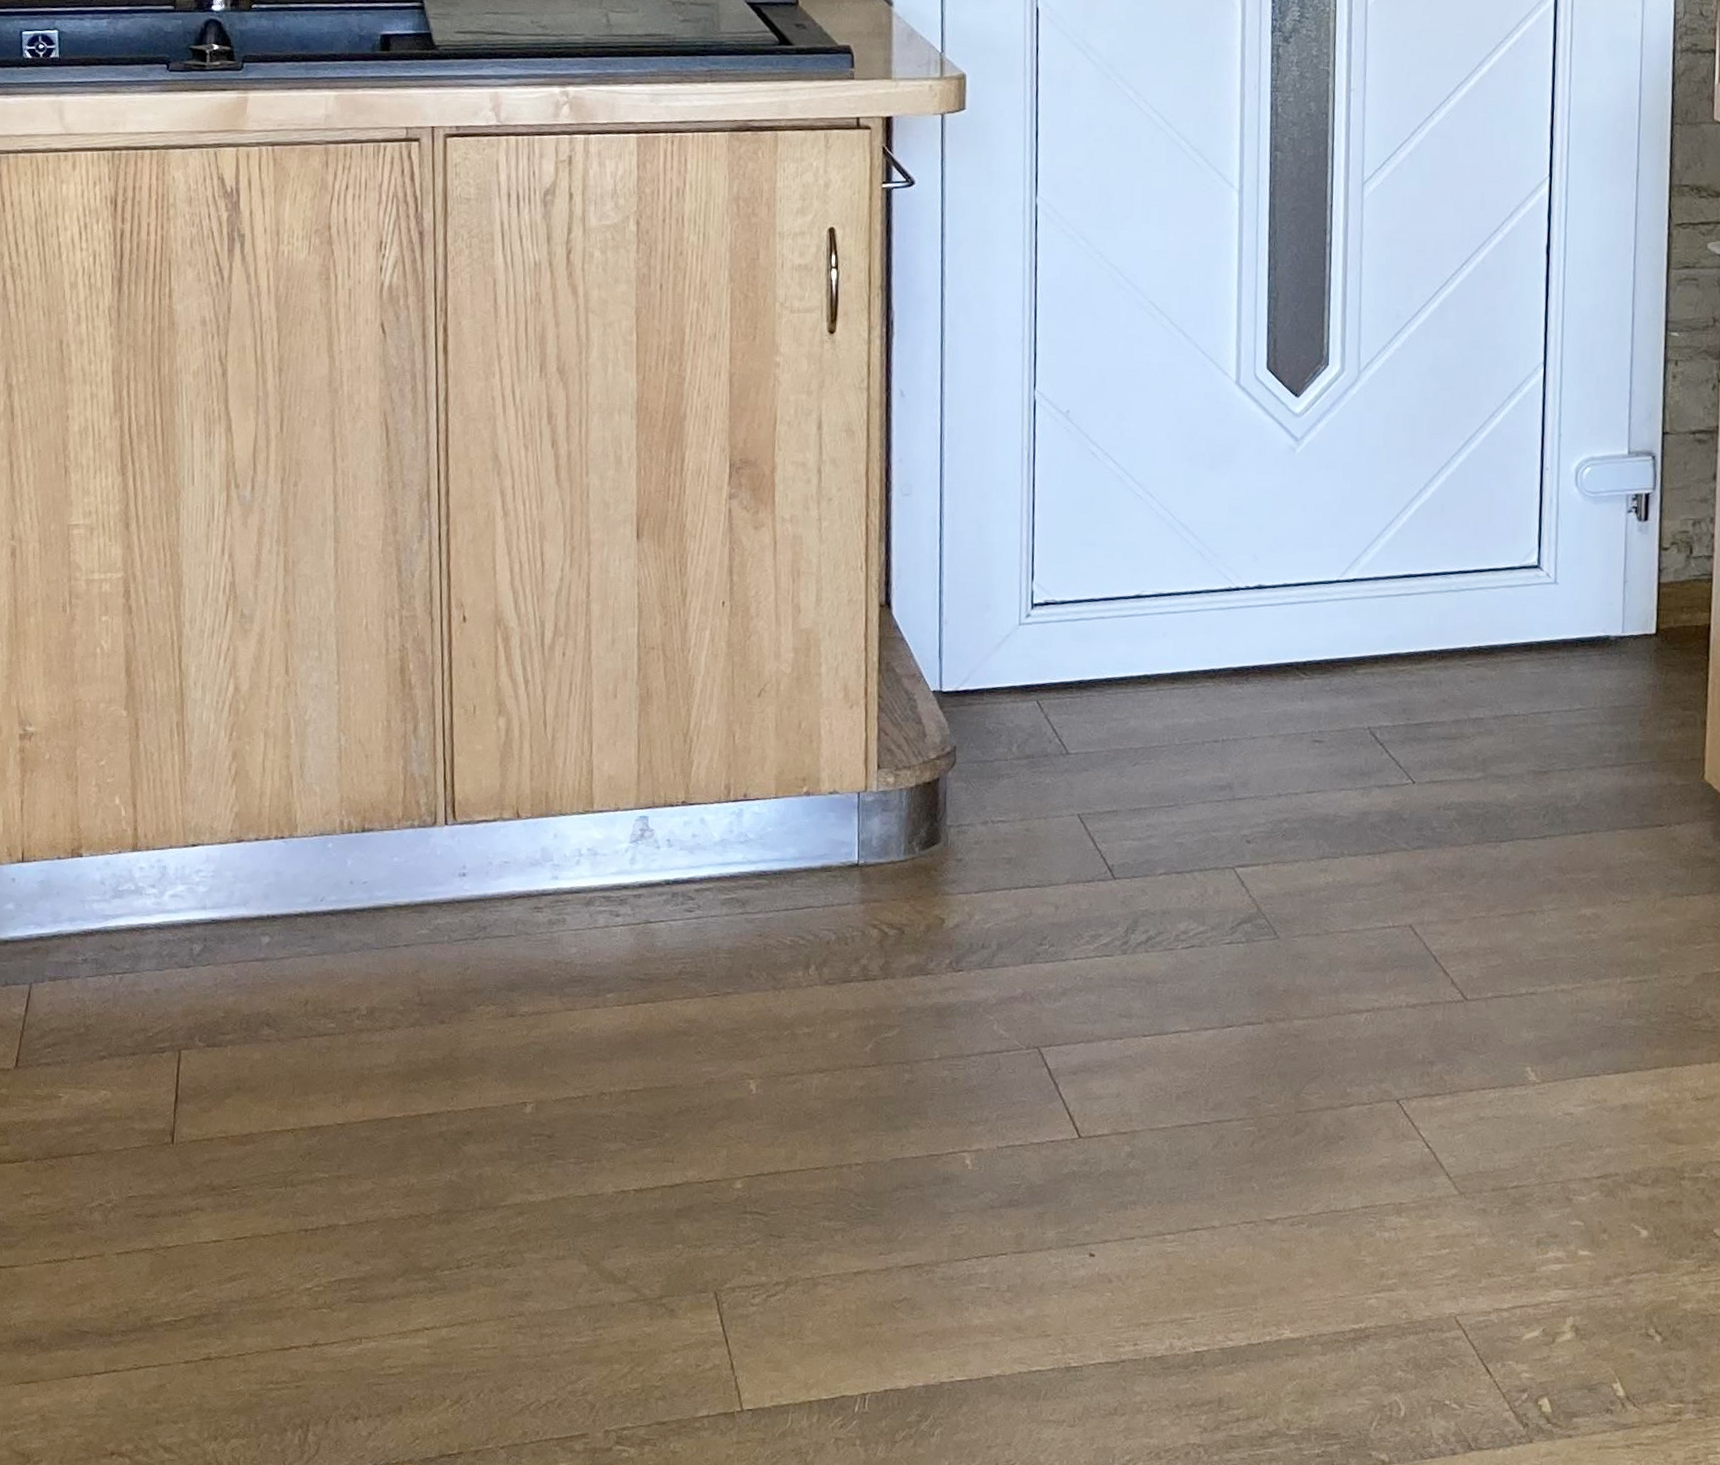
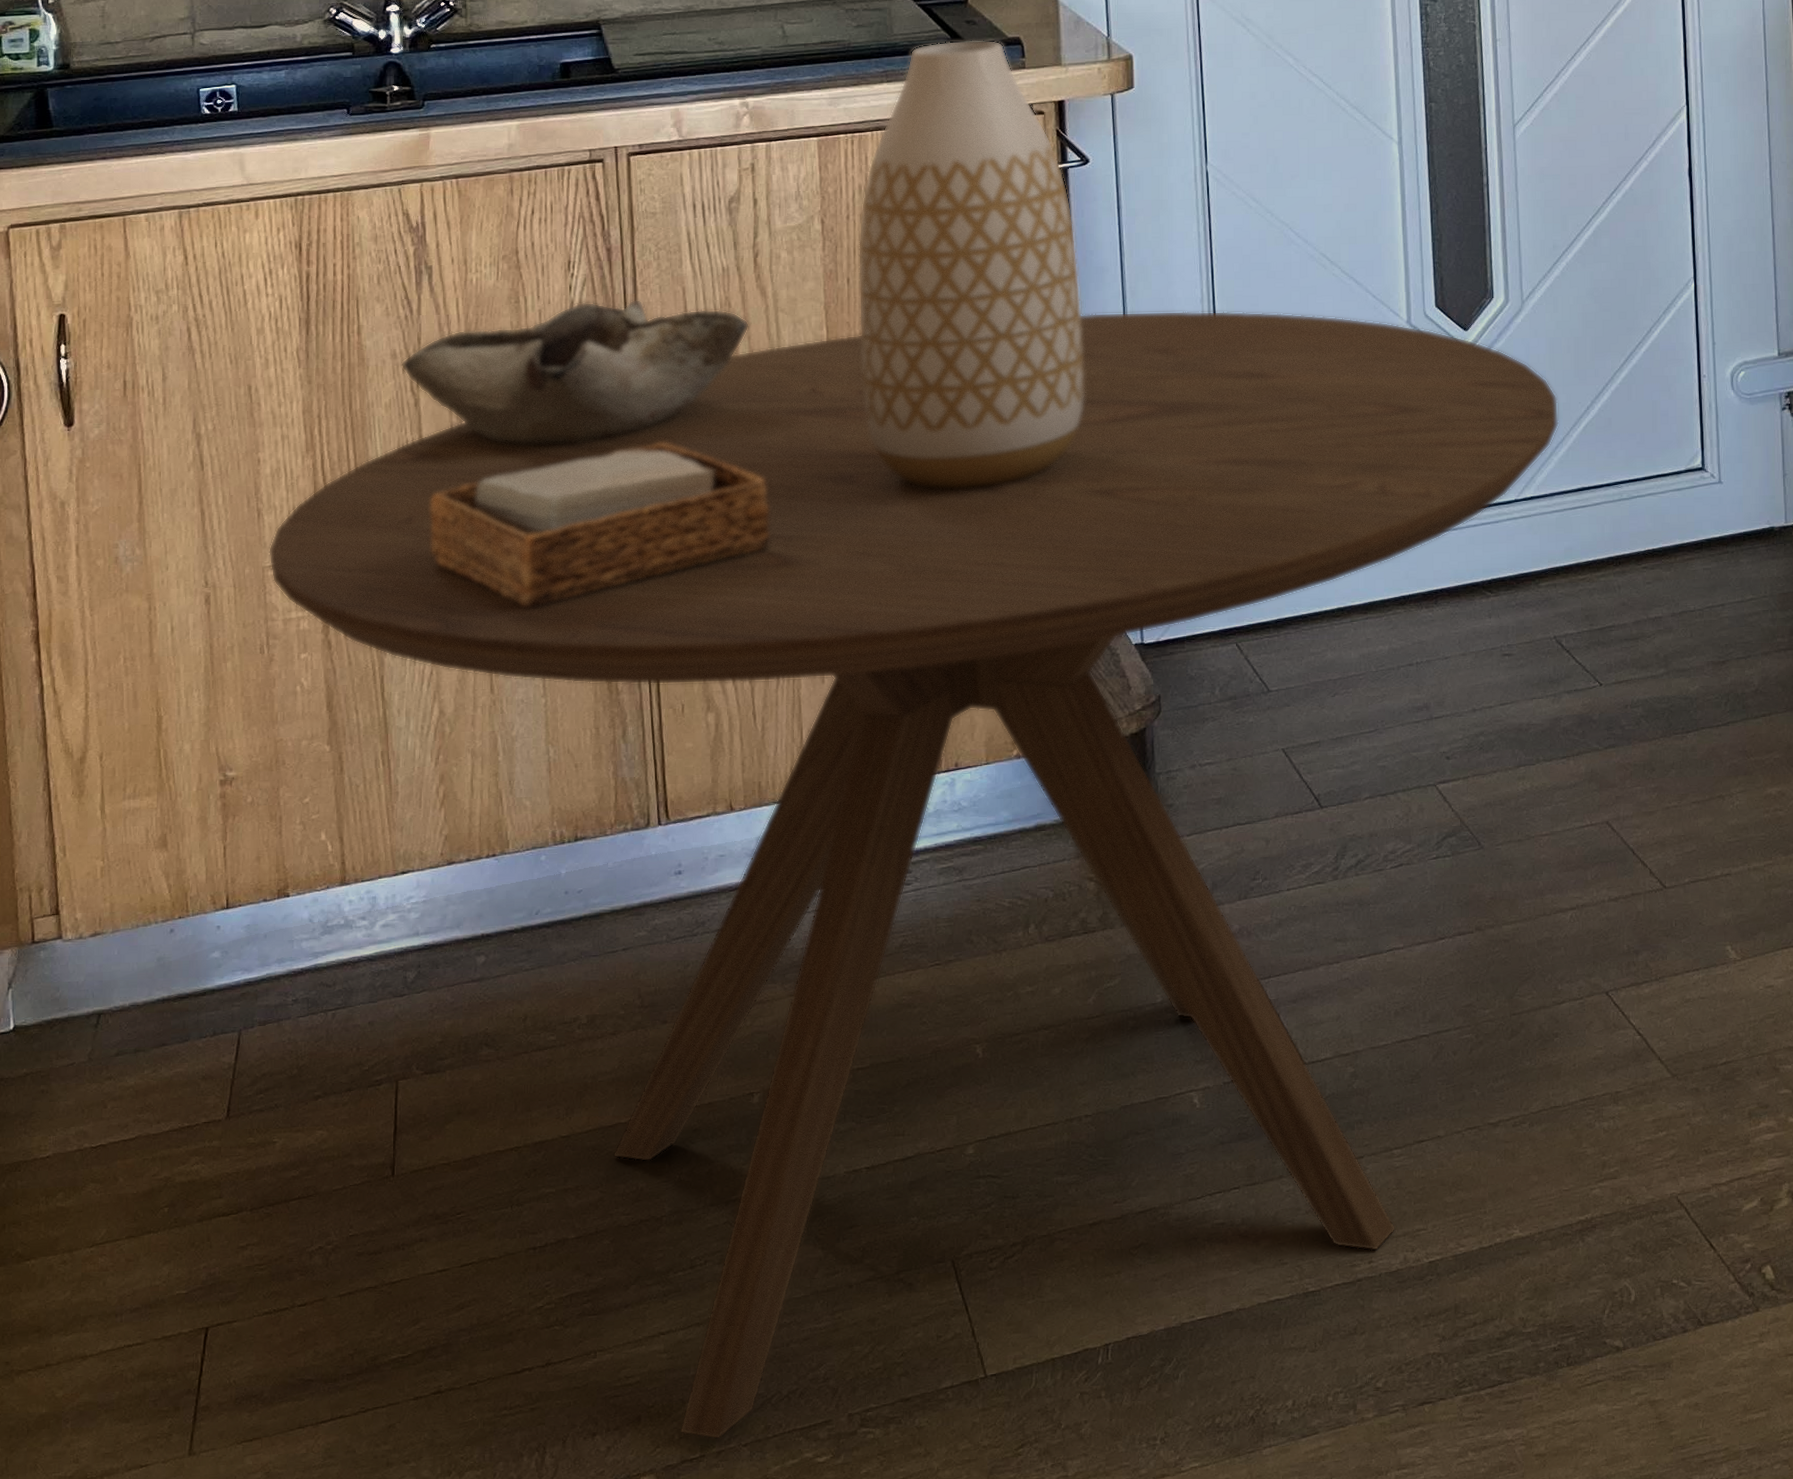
dining table: none [73,343,1390,1439] -> present [268,310,1559,1440]
bowl: none [210,284,559,429] -> present [401,299,749,445]
napkin holder: none [232,436,570,593] -> present [430,442,770,608]
vase: none [669,43,900,514] -> present [858,40,1084,489]

